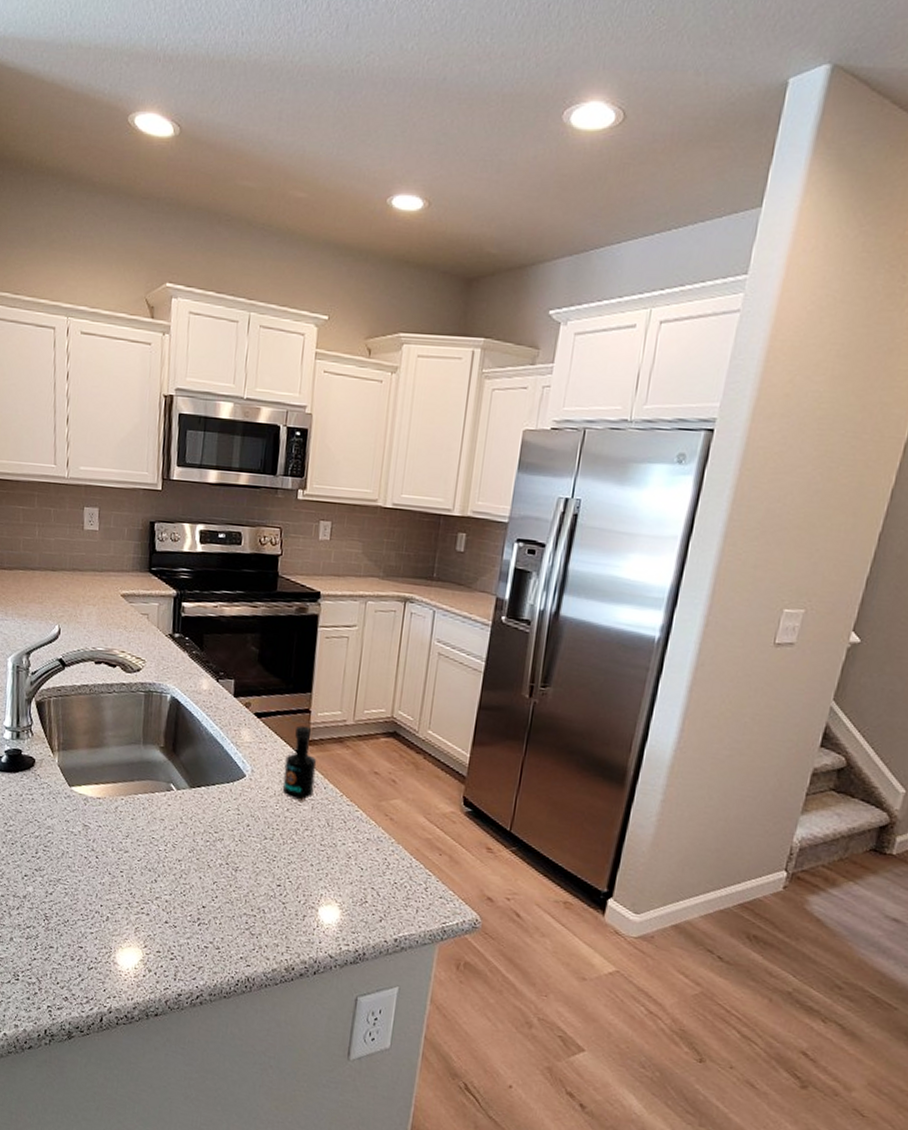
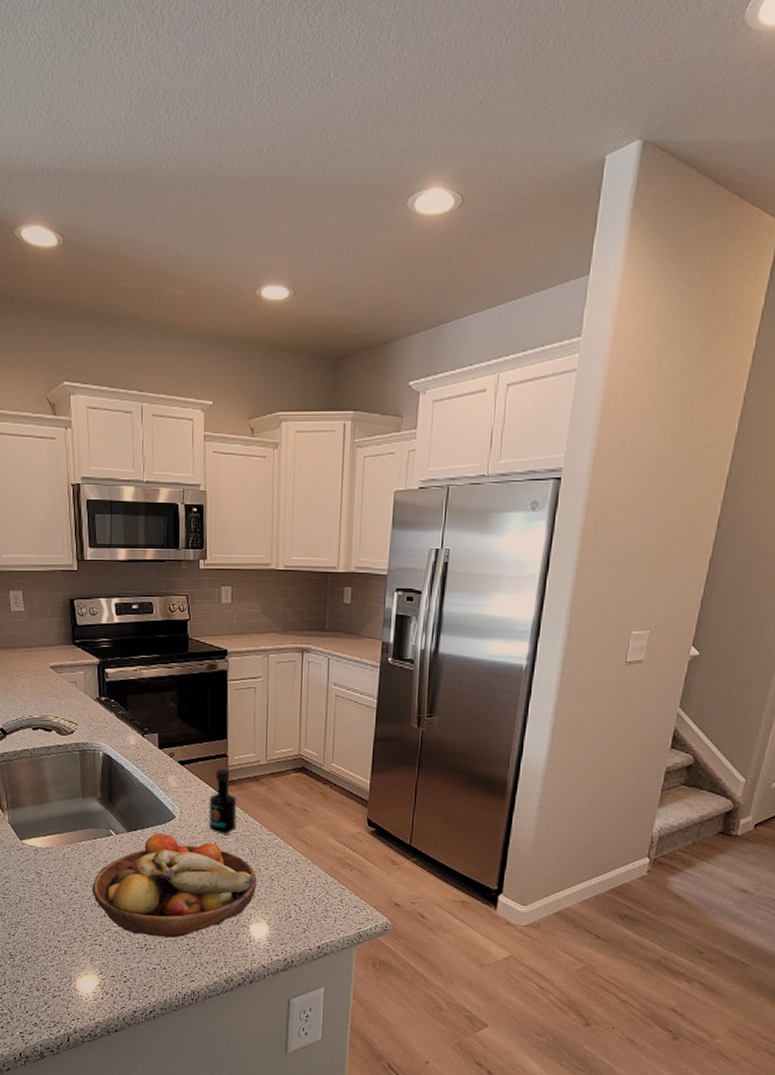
fruit bowl: none [144,792,332,914] -> present [92,833,257,938]

